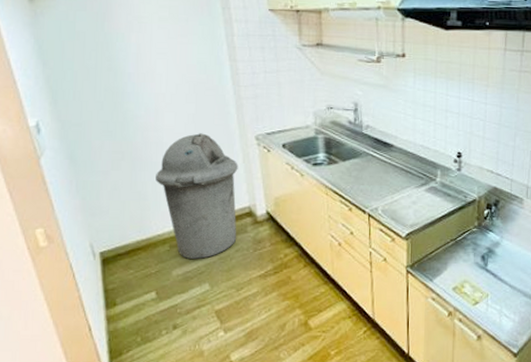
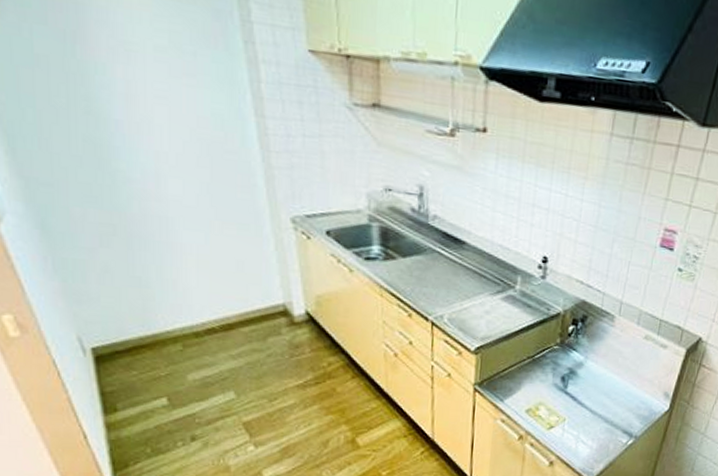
trash can: present [156,133,238,259] -> none [160,208,269,363]

